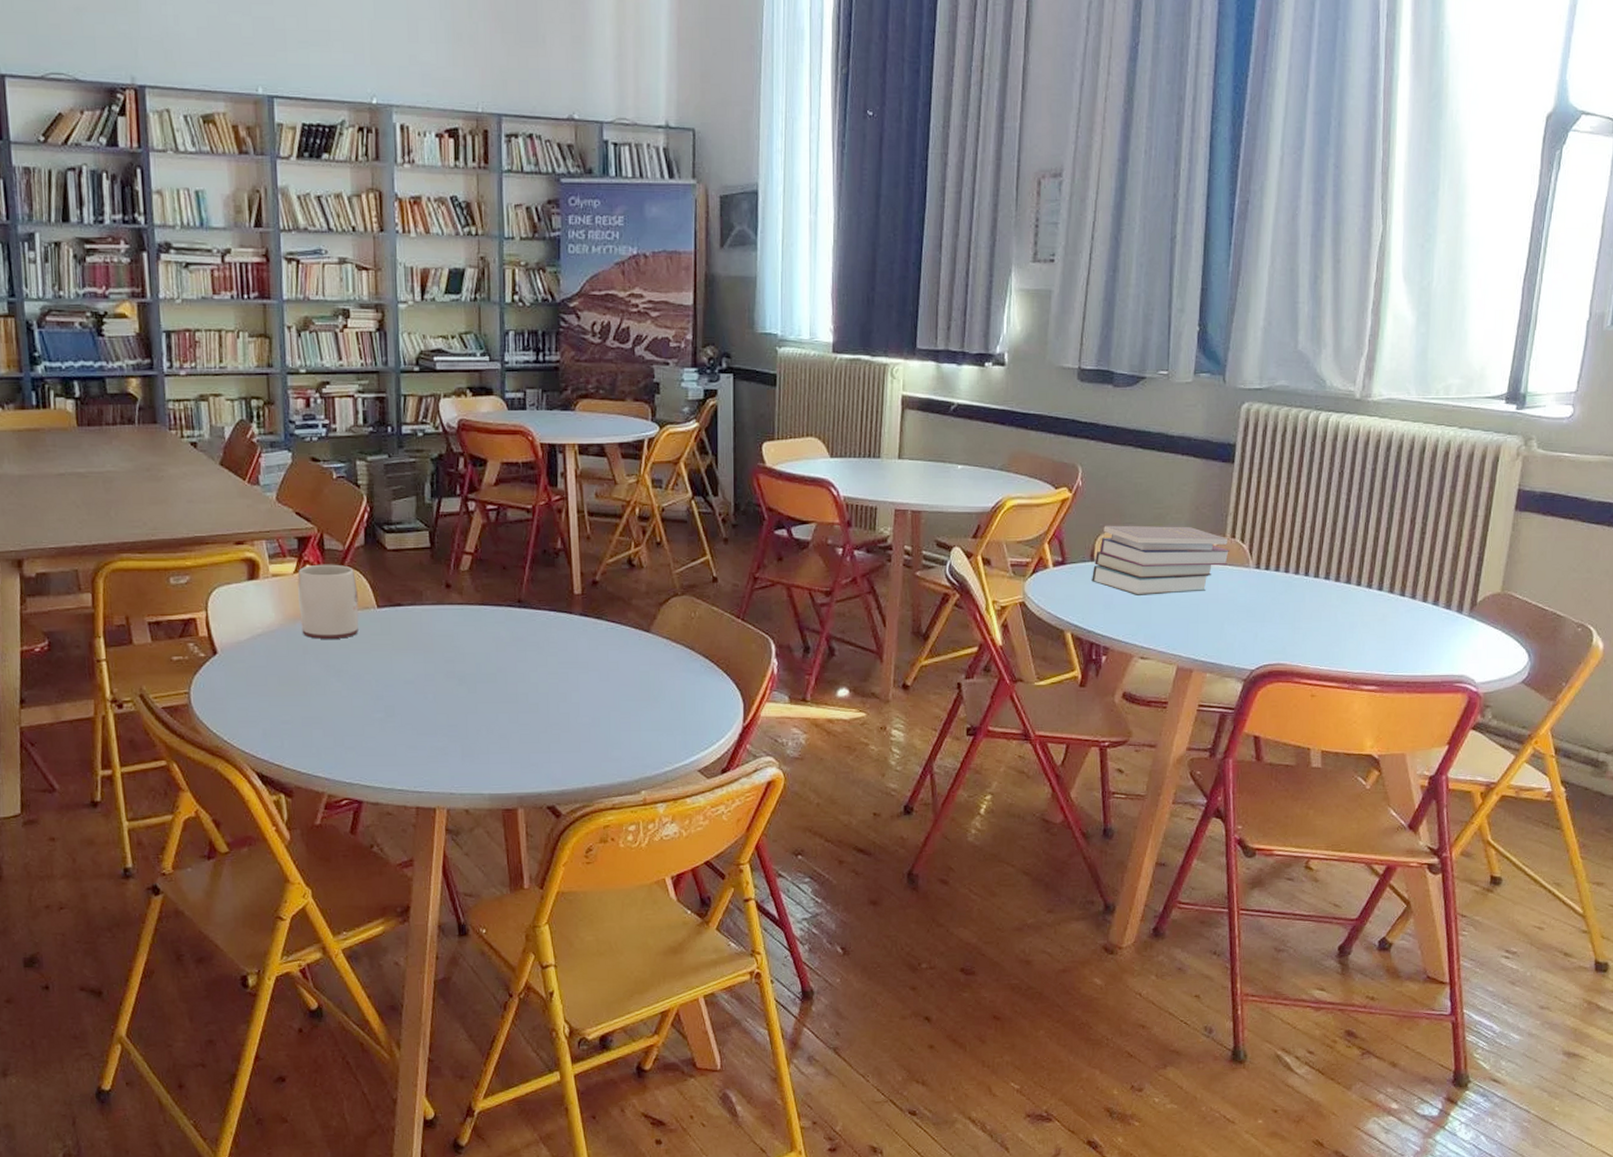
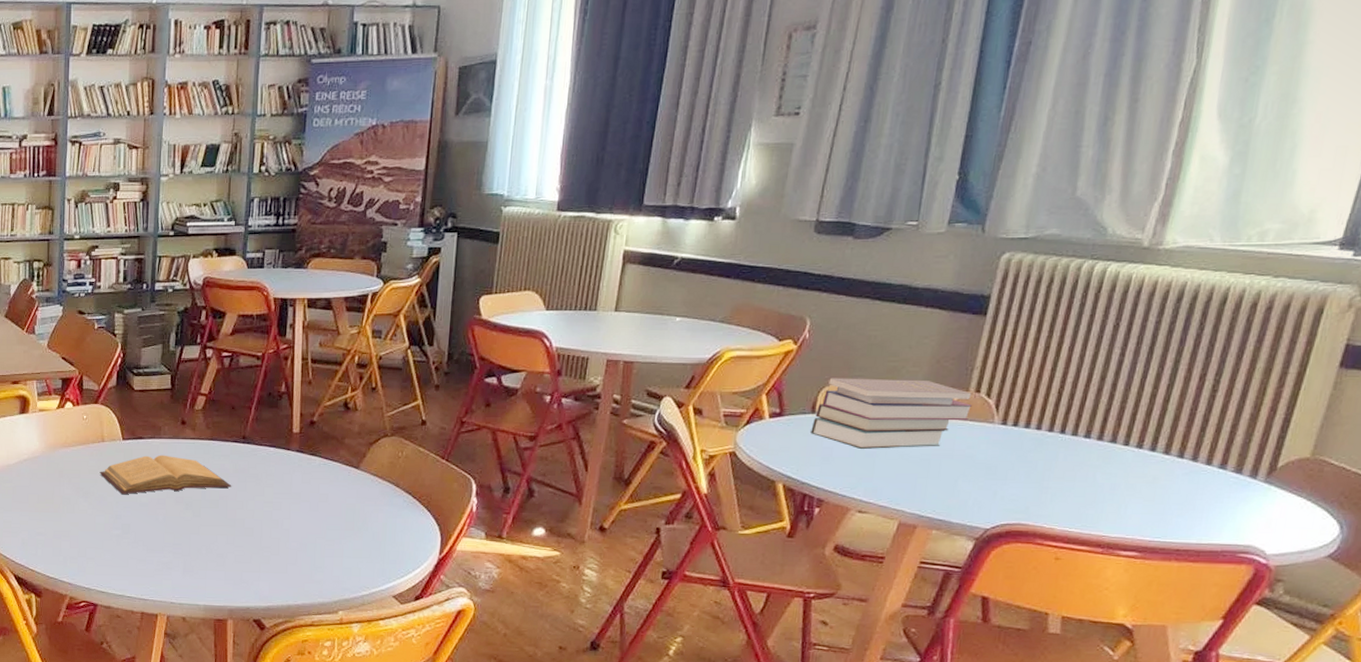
mug: present [297,564,359,639] -> none [58,401,108,465]
book: none [352,623,510,672] -> present [99,455,232,495]

